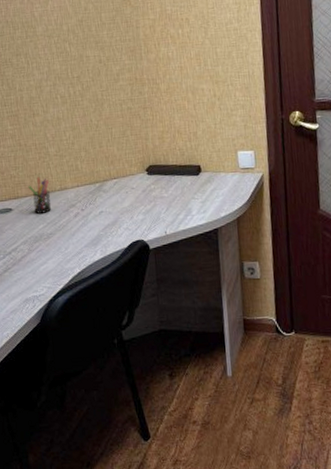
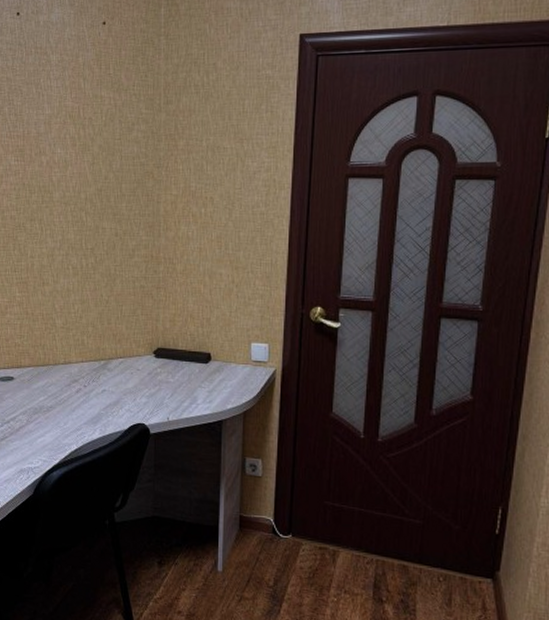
pen holder: present [28,177,51,214] -> none [31,348,53,386]

